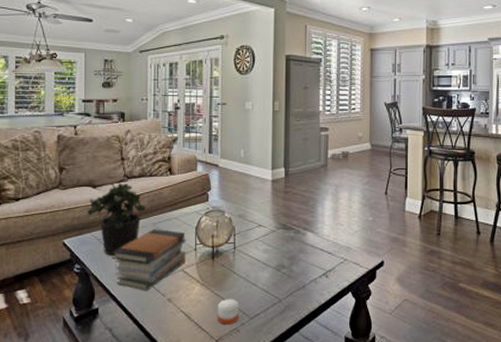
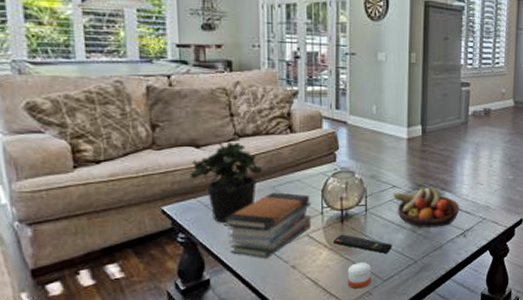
remote control: none [205,271,259,291] -> present [334,234,393,254]
fruit bowl: none [259,225,322,267] -> present [393,186,460,228]

